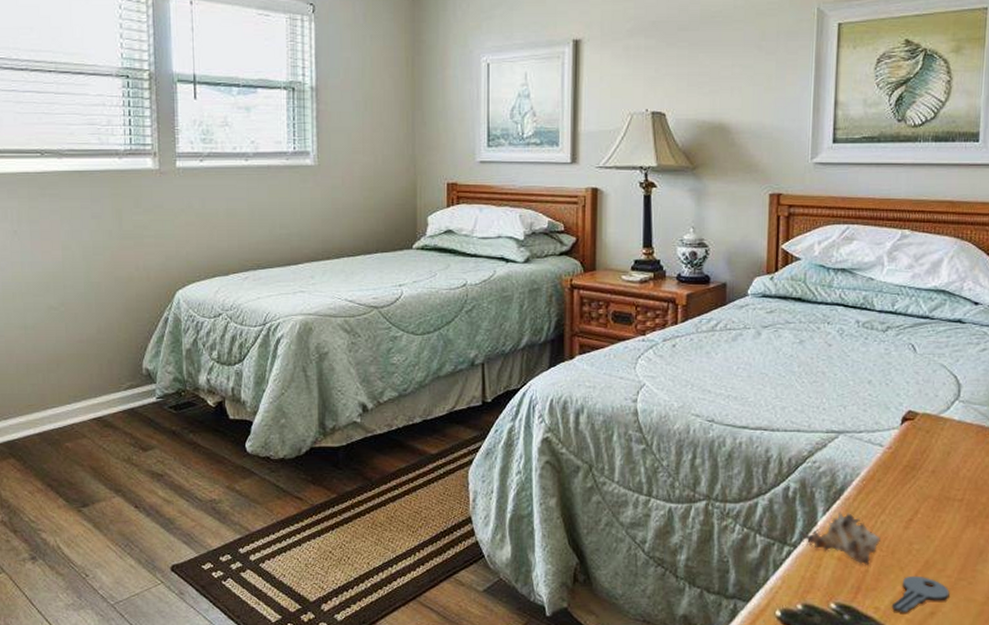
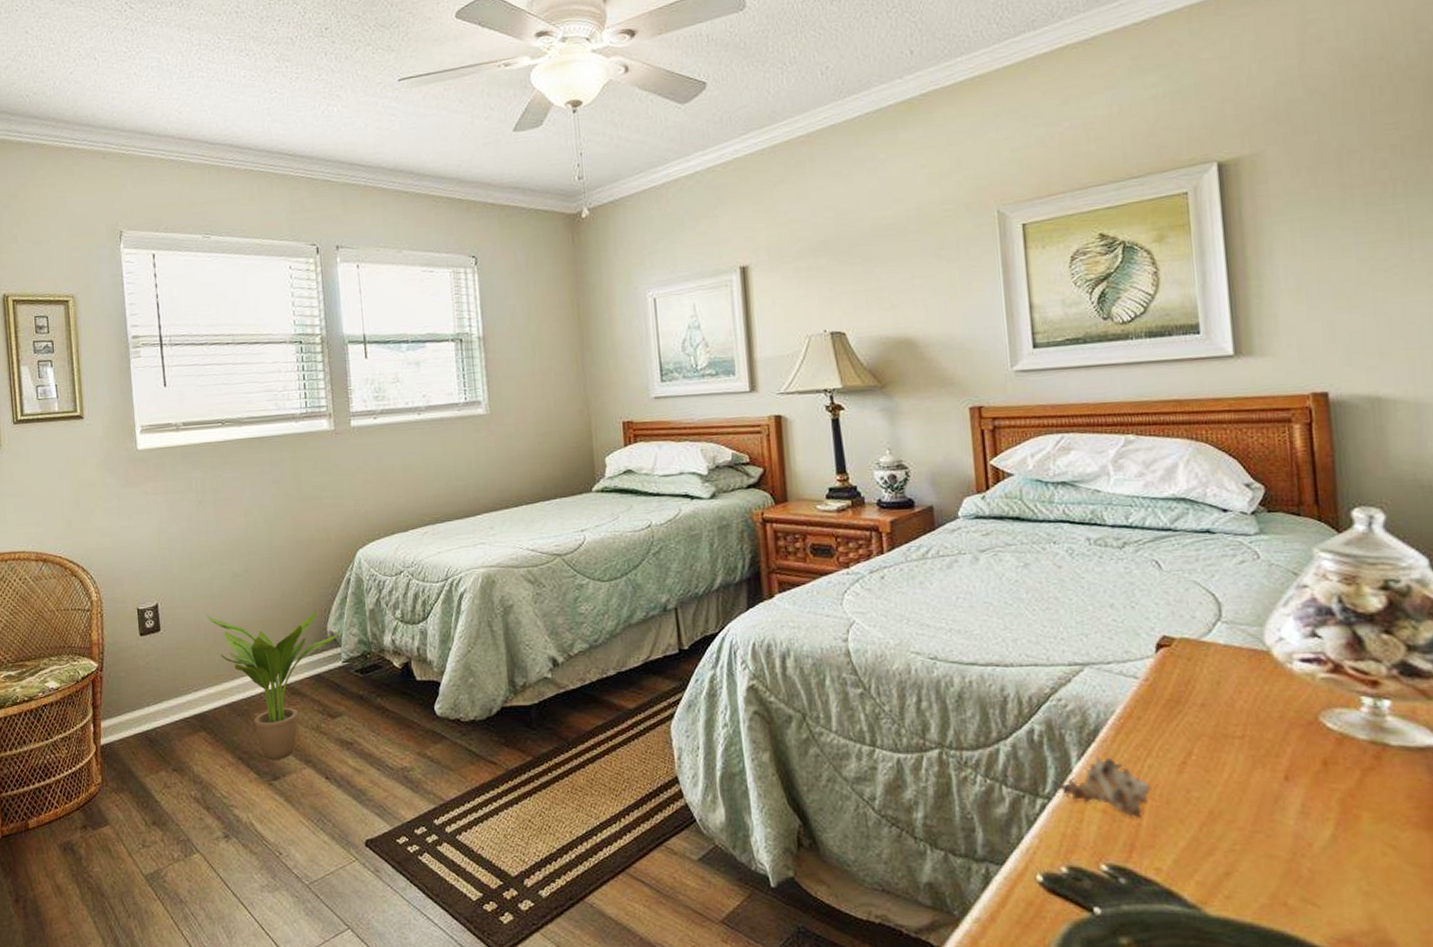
potted plant: none [18,344,156,488] -> present [205,610,341,760]
key: present [891,575,950,613] -> none [1175,828,1245,875]

